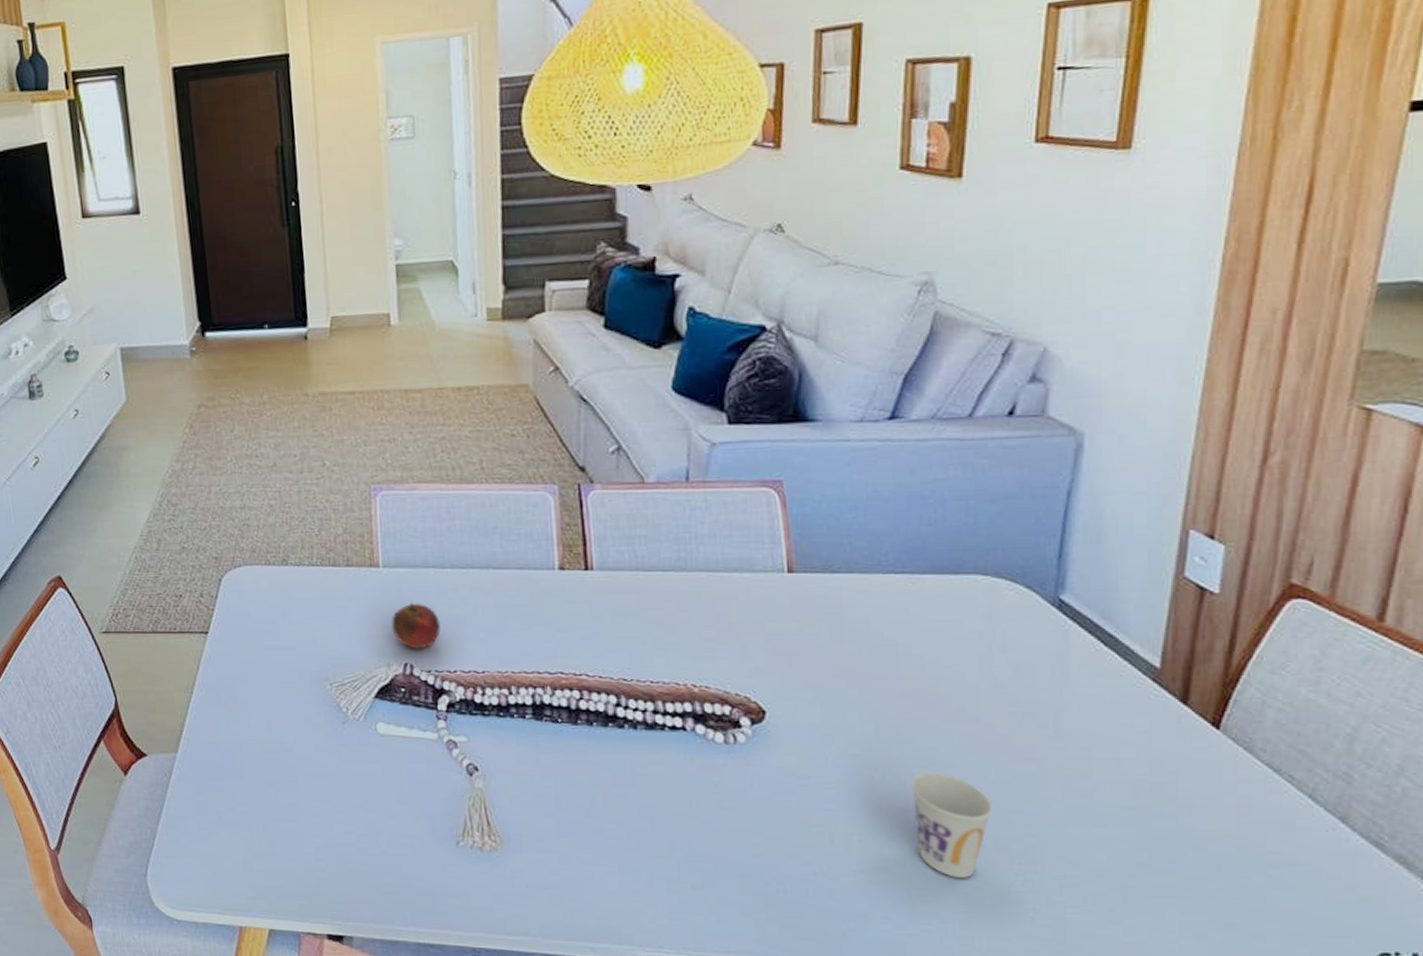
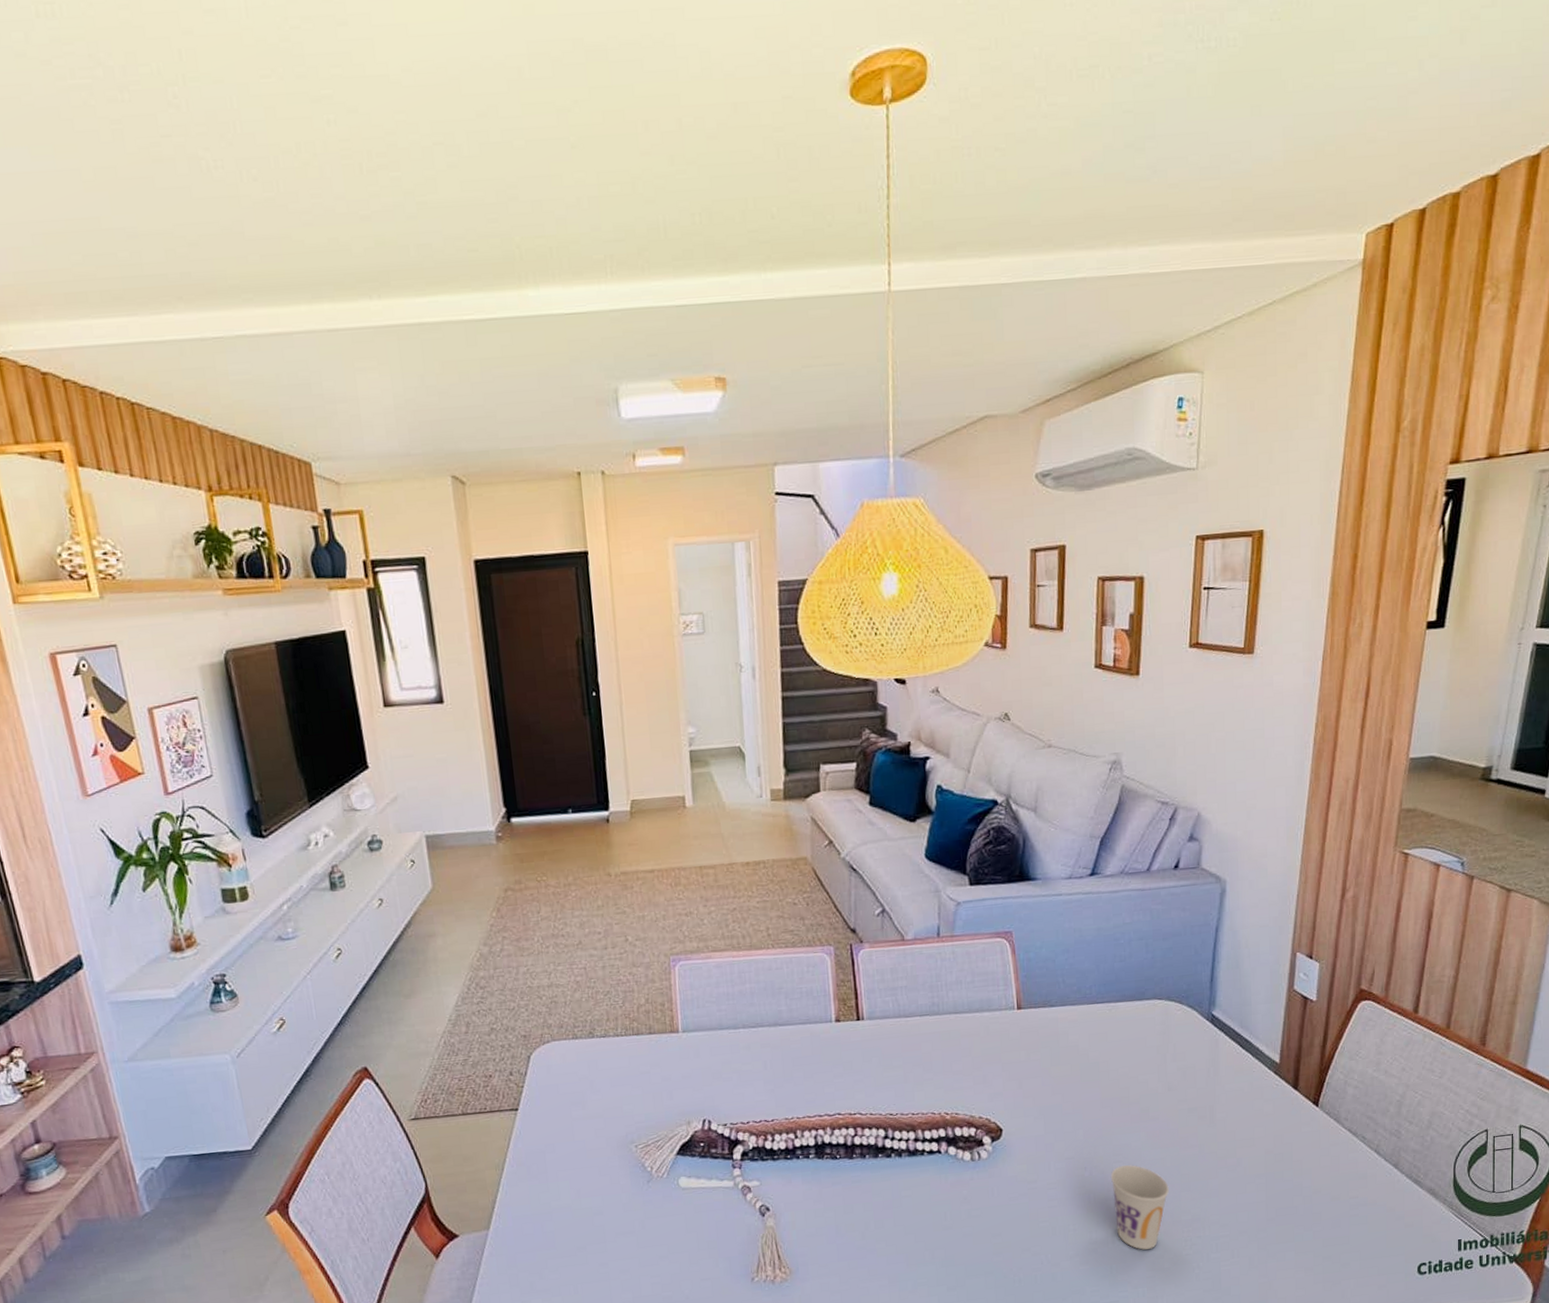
fruit: present [391,603,441,649] -> none [690,1063,735,1106]

